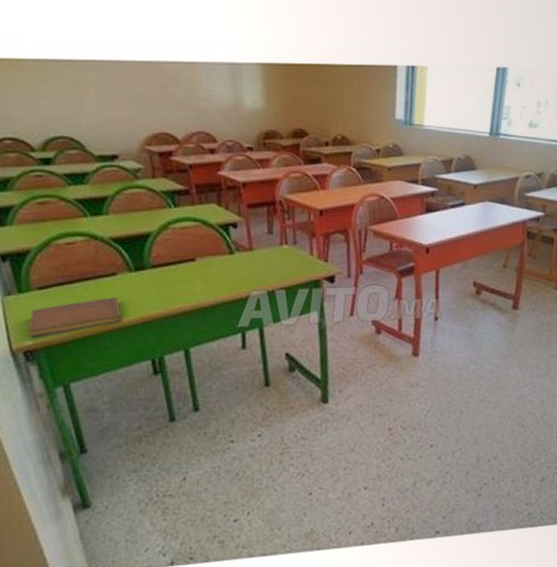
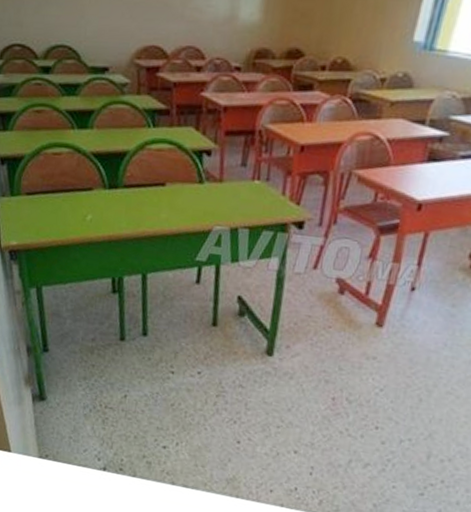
notebook: present [28,296,122,337] -> none [15,210,92,240]

